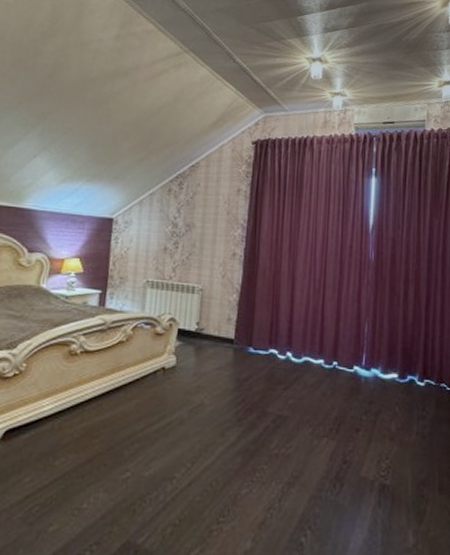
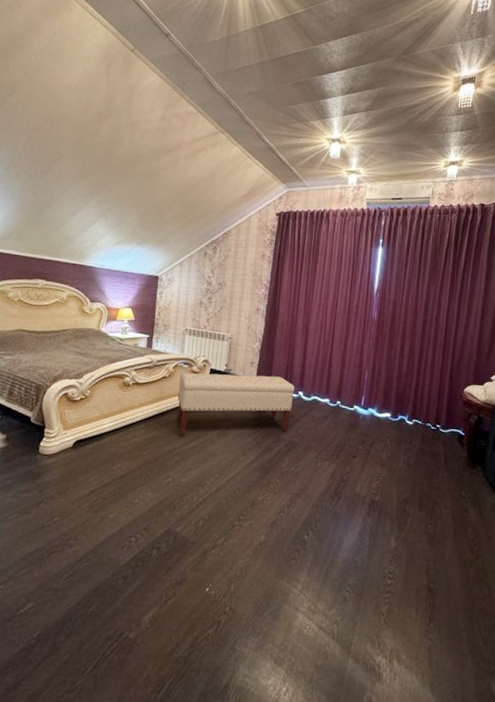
bench: none [136,334,282,415] -> present [176,372,295,435]

